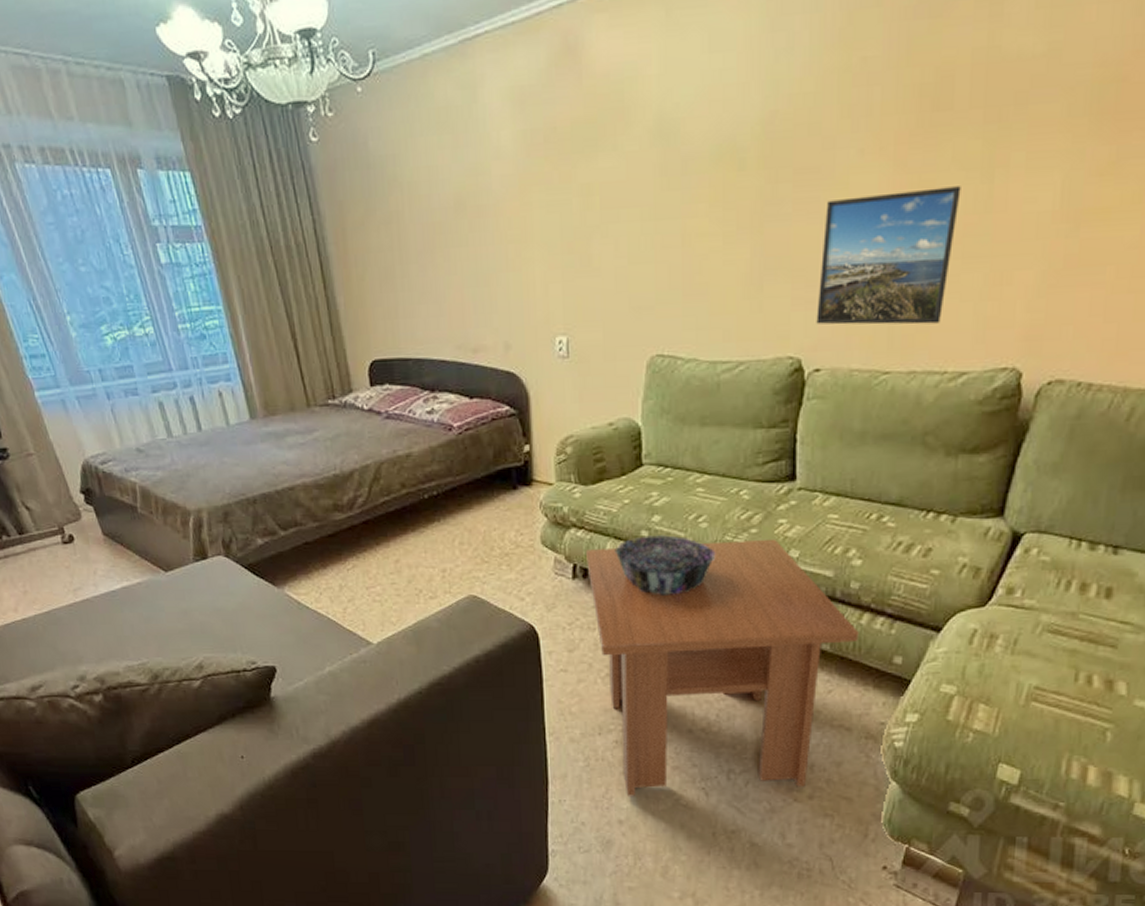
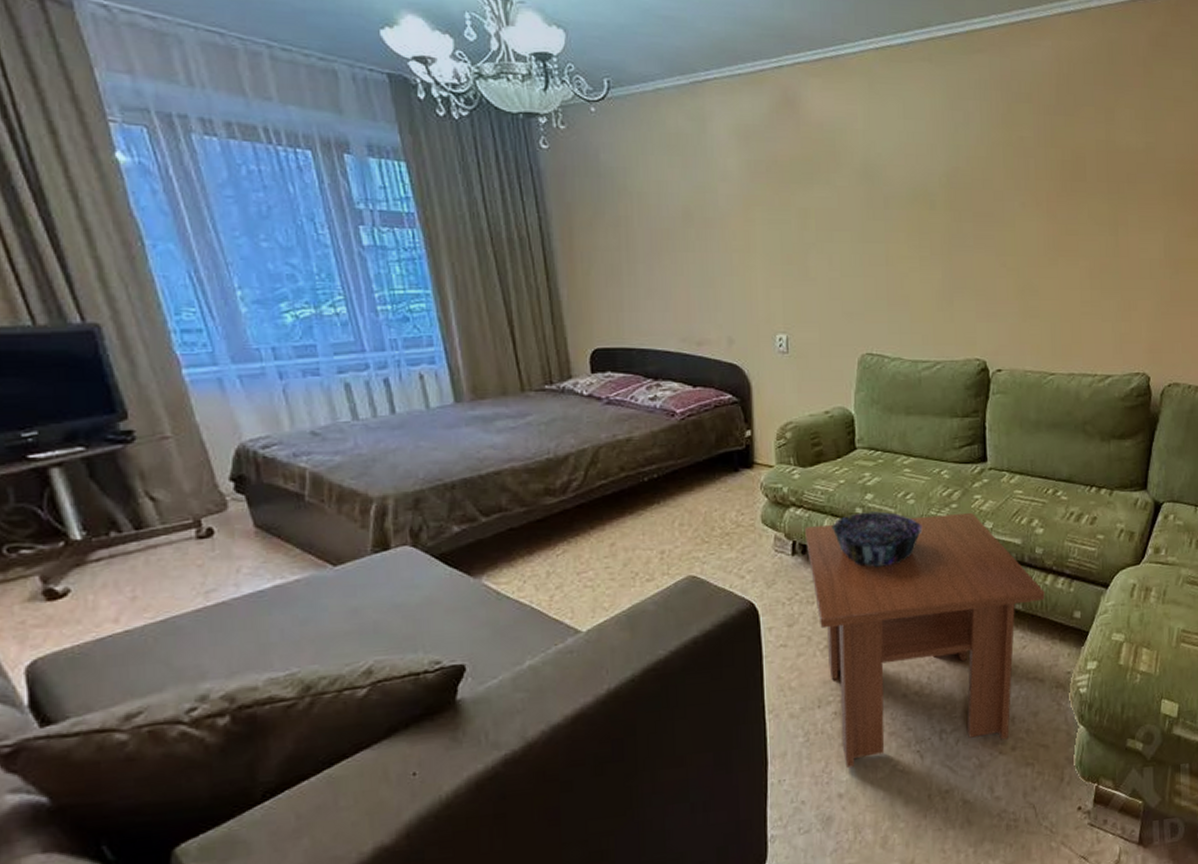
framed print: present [816,186,961,325] -> none [996,236,1096,337]

